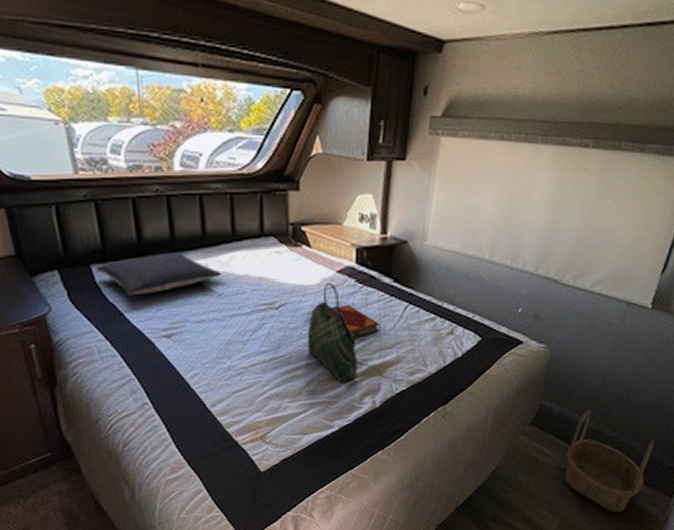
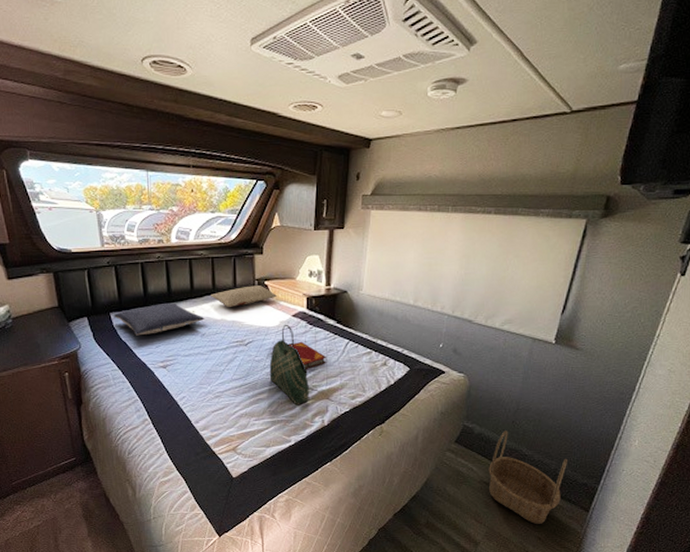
pillow: none [228,232,318,259] -> present [210,285,277,307]

